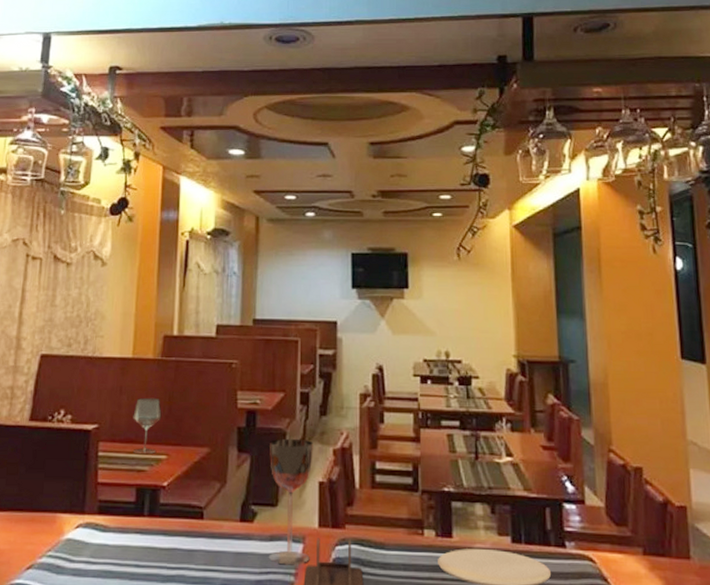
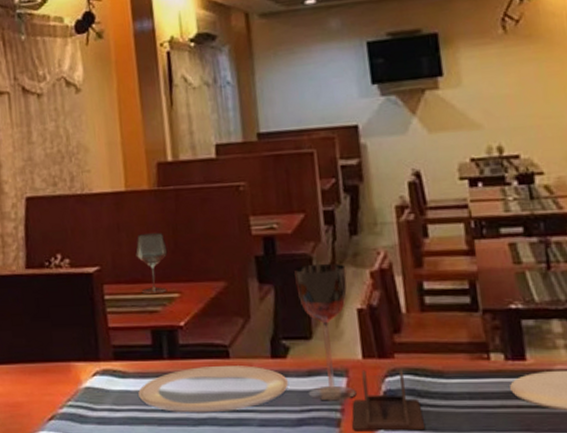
plate: none [115,526,253,571] -> present [138,366,289,413]

